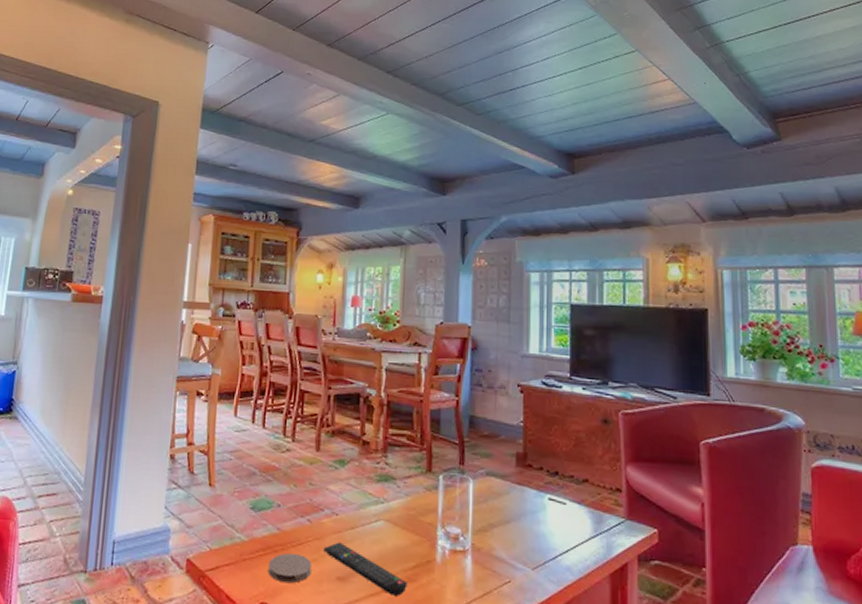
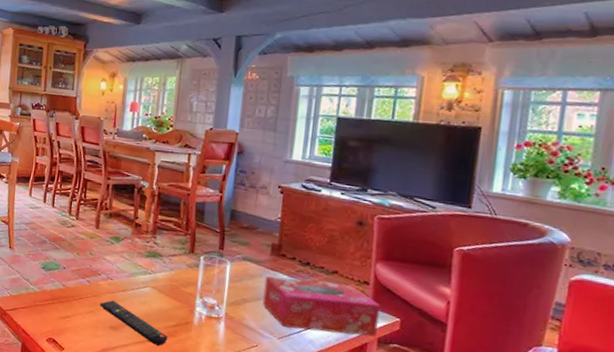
coaster: present [268,553,312,584] -> none [55,304,90,327]
tissue box: none [512,492,636,555] -> present [262,275,380,337]

